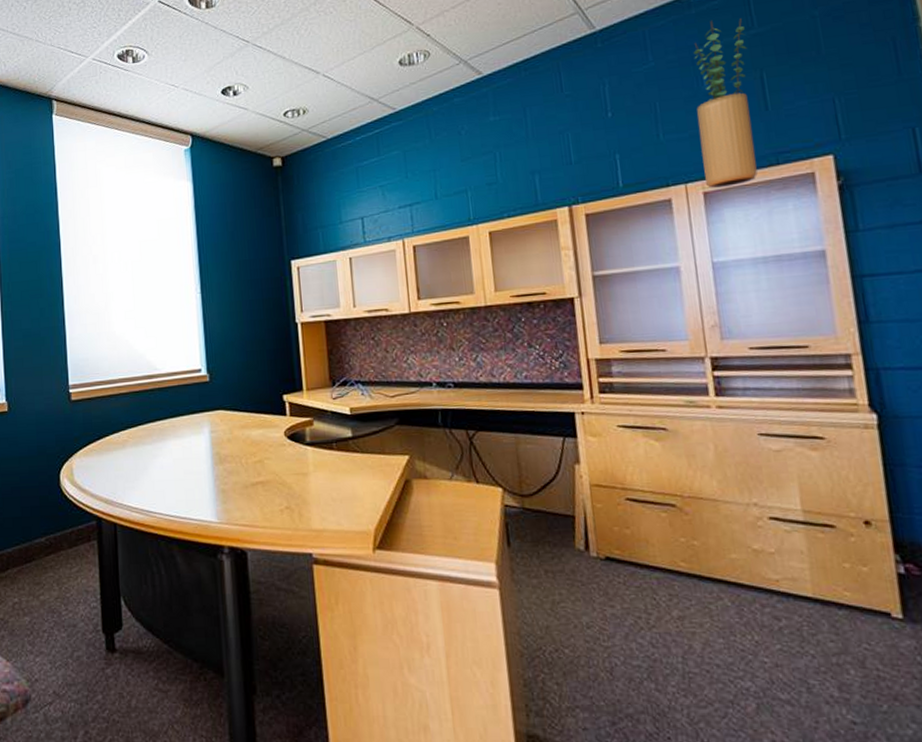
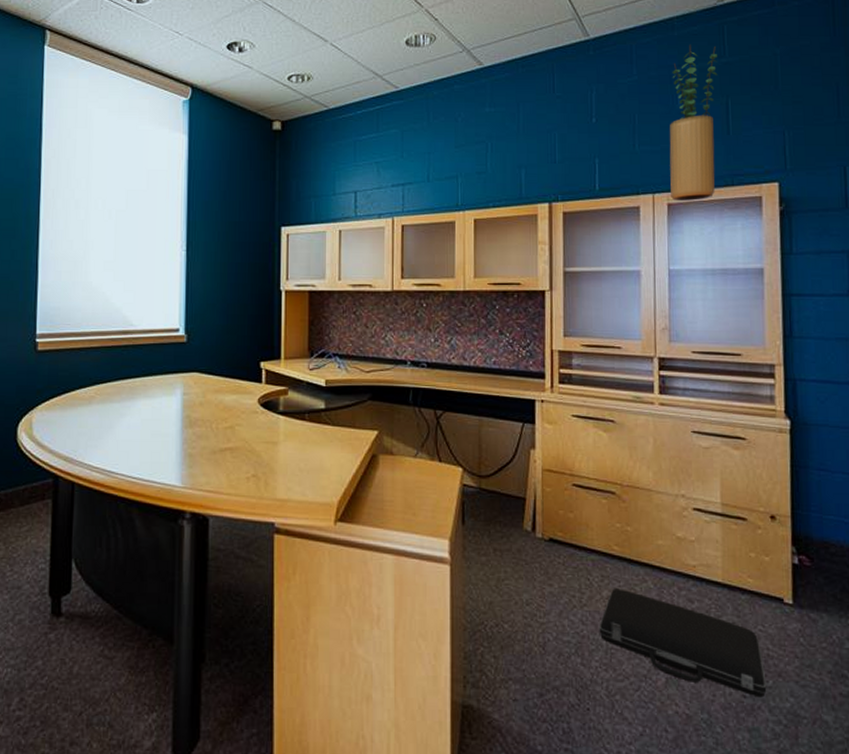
briefcase: none [671,608,882,724] -> present [599,589,767,698]

